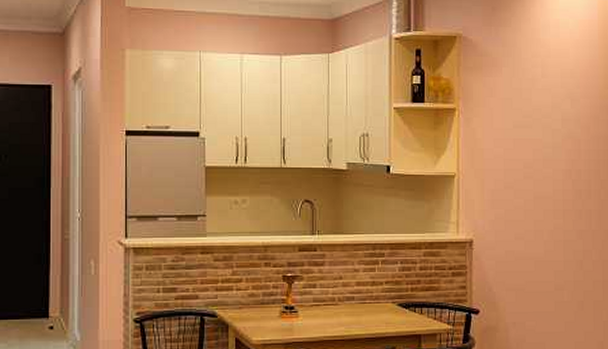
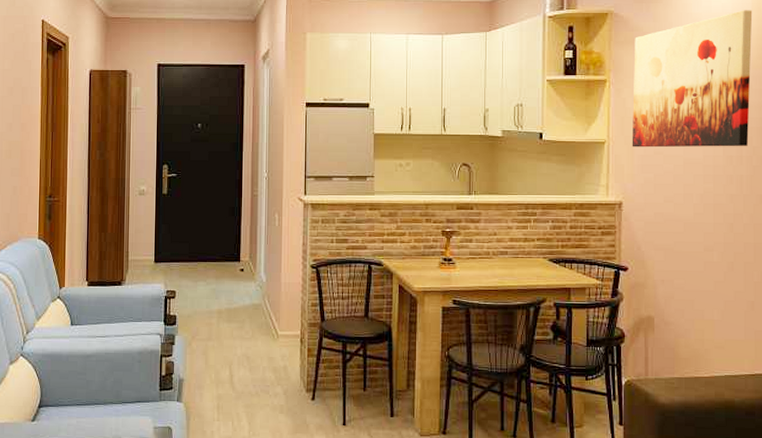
wall art: none [482,37,599,181] -> present [631,10,753,148]

